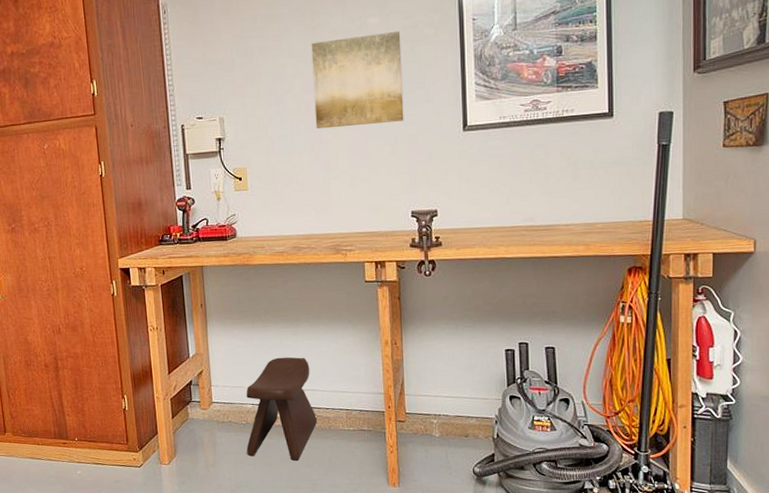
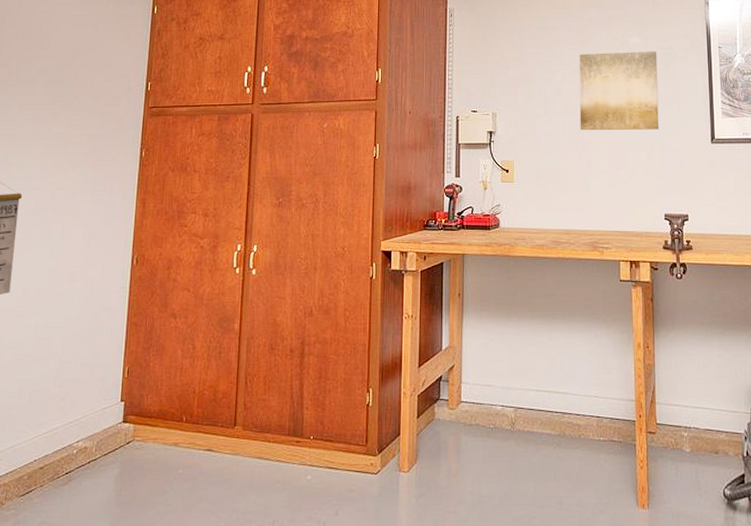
stool: present [246,357,318,462] -> none [492,355,568,475]

